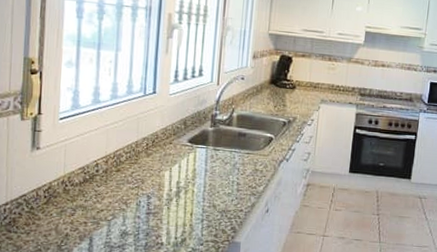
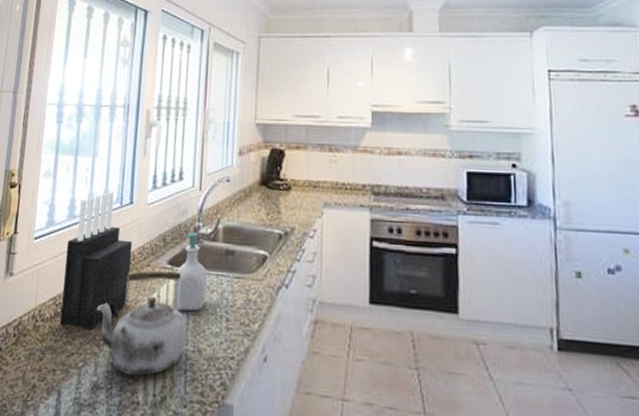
knife block: none [89,81,156,192] -> present [60,191,133,330]
kettle: none [124,147,204,225] -> present [97,271,186,377]
soap bottle: none [192,119,222,178] -> present [172,233,207,311]

